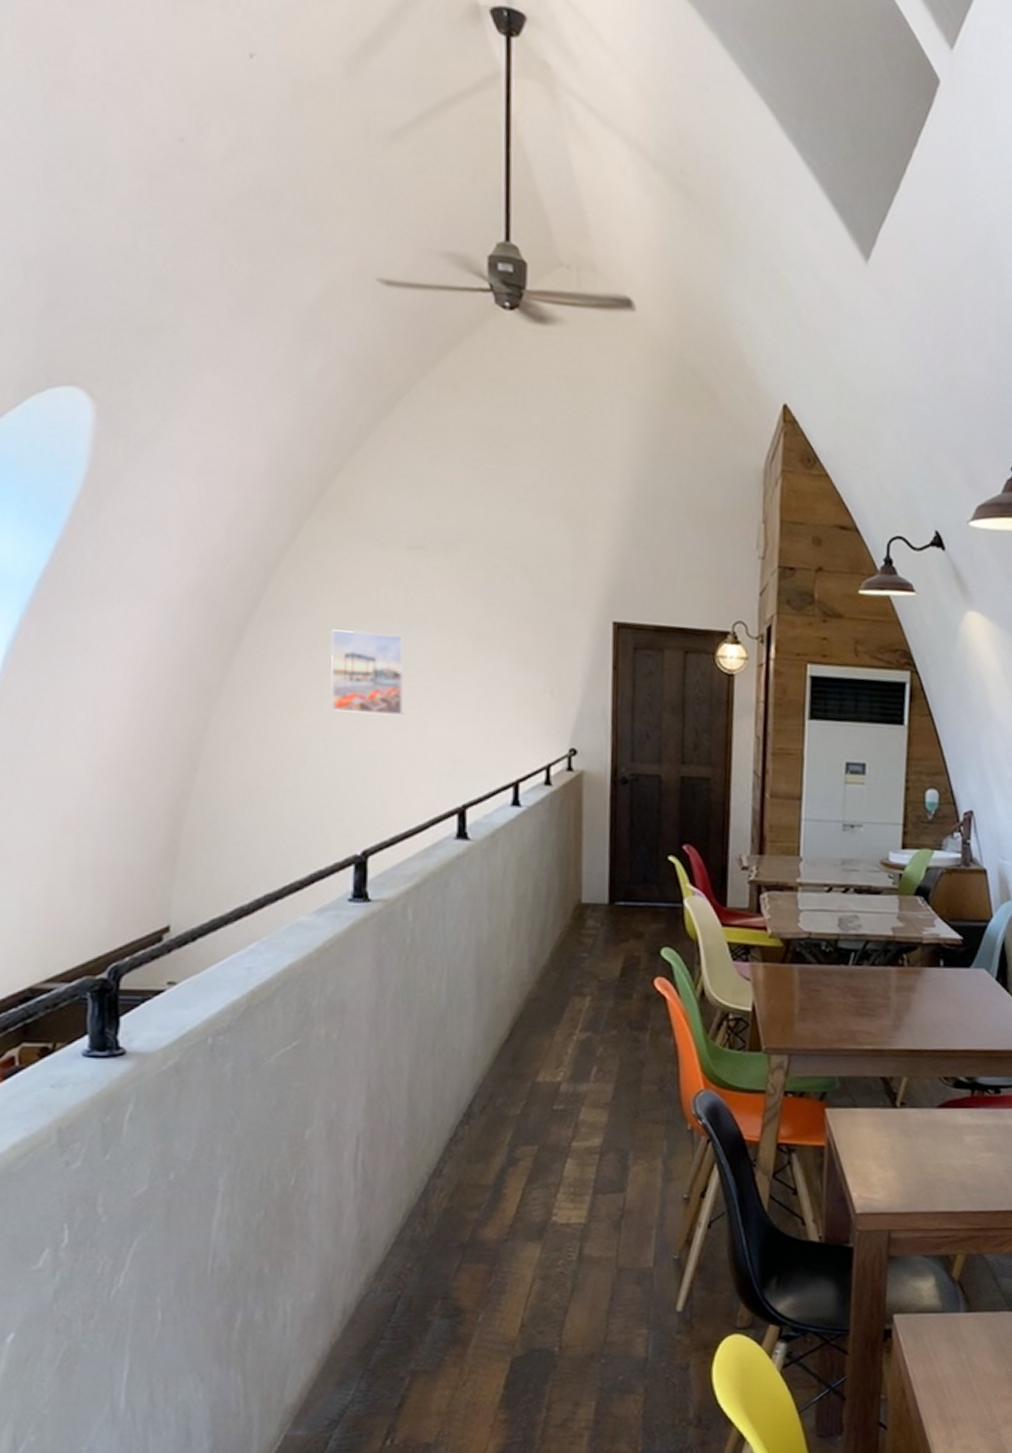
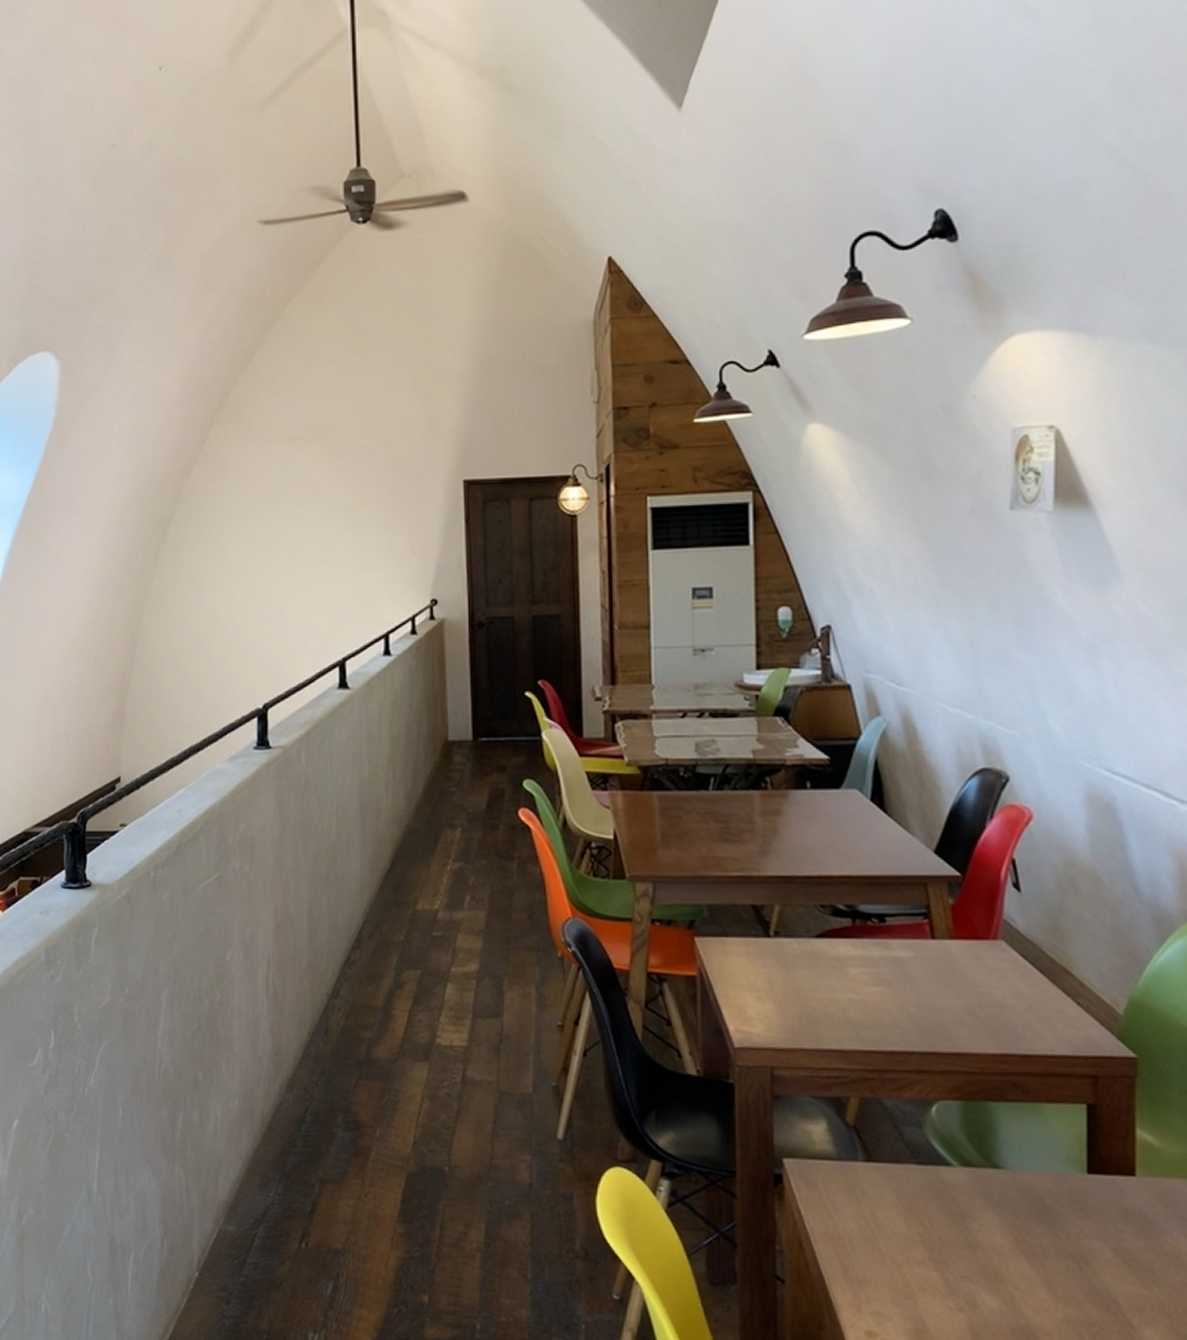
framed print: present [331,629,405,715] -> none [233,515,292,586]

